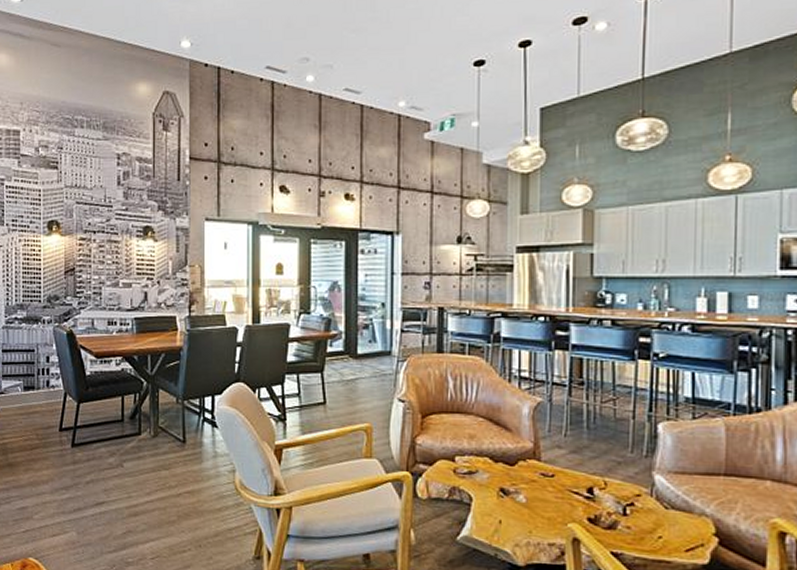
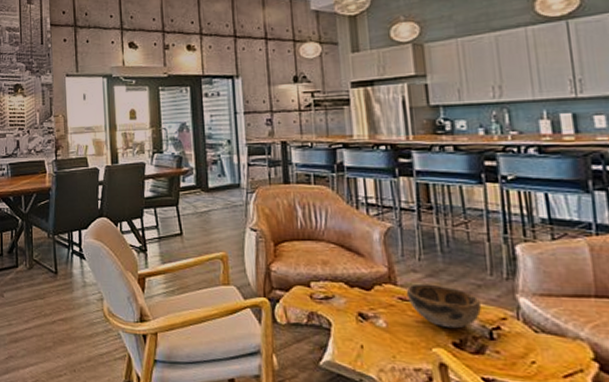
decorative bowl: none [548,459,618,505] -> present [406,283,481,329]

